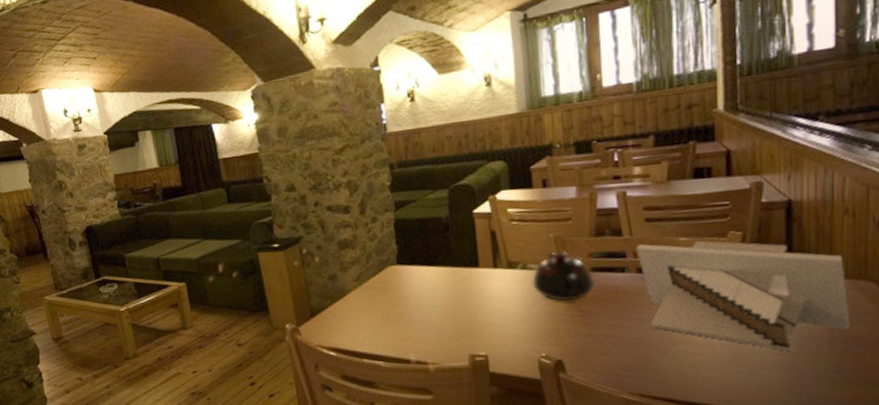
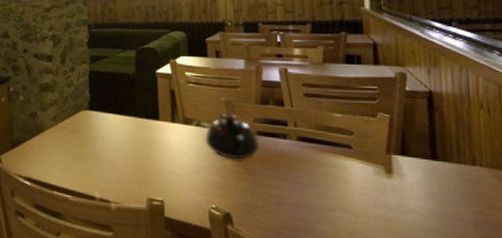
architectural model: present [636,240,850,351] -> none [296,114,493,229]

